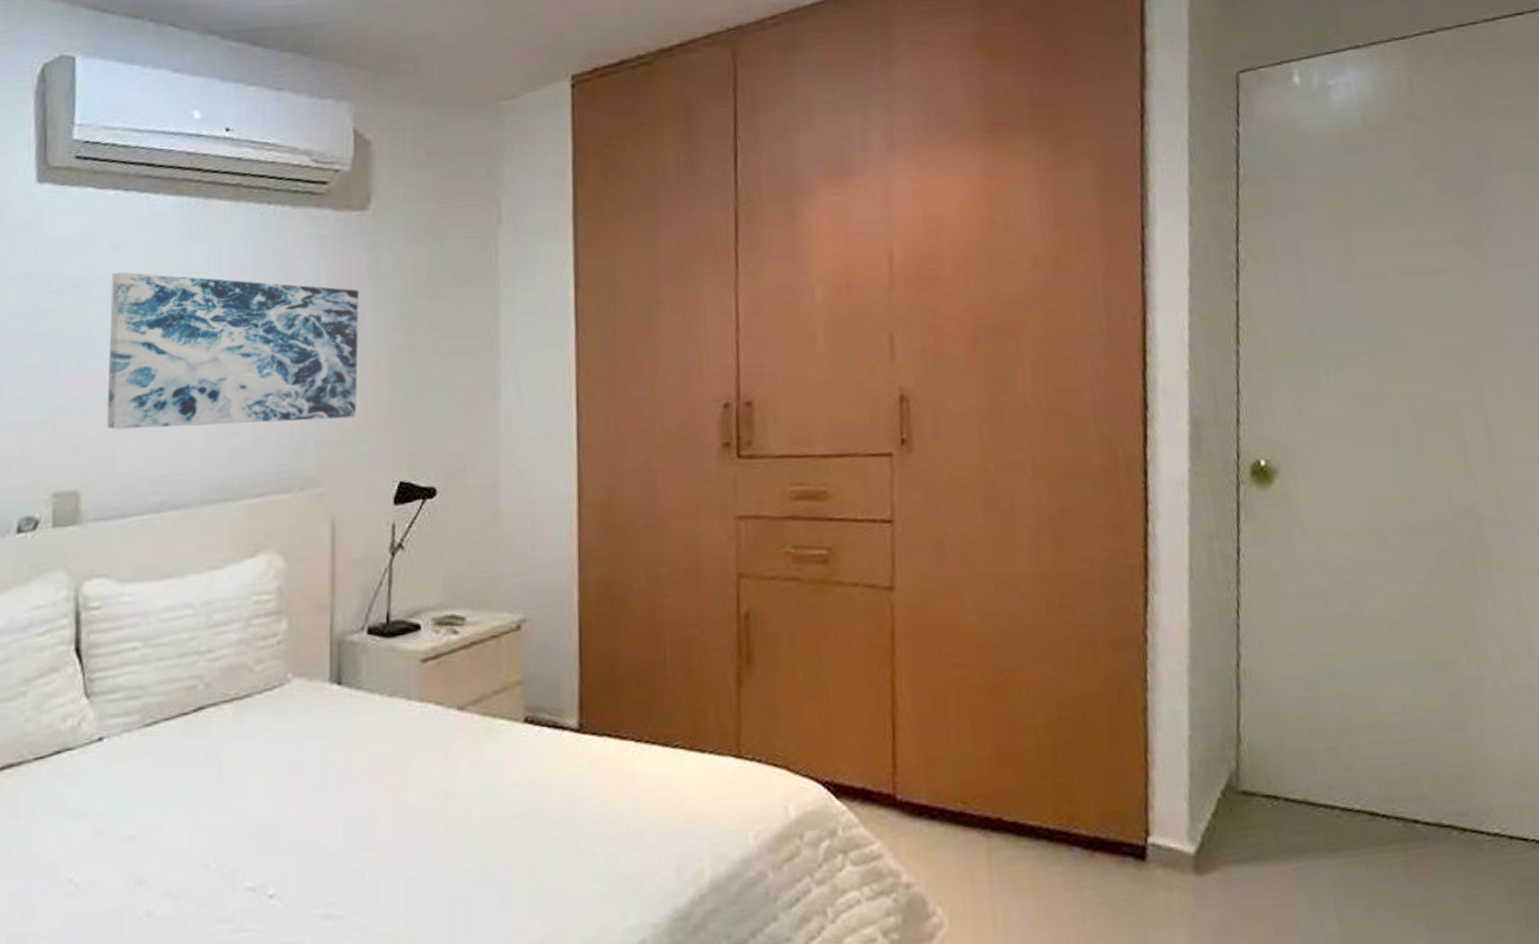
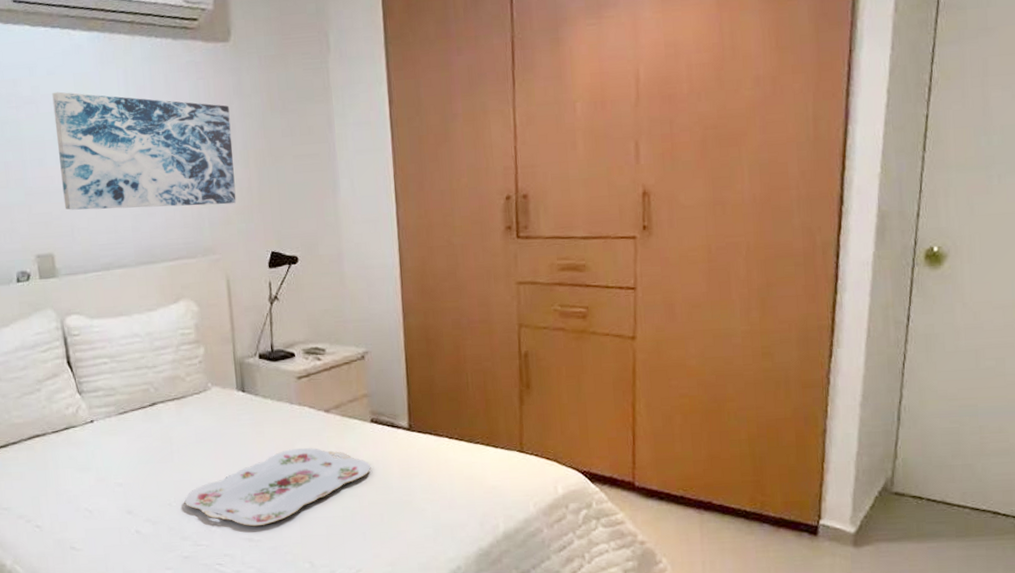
serving tray: none [229,765,521,895] -> present [184,448,371,527]

